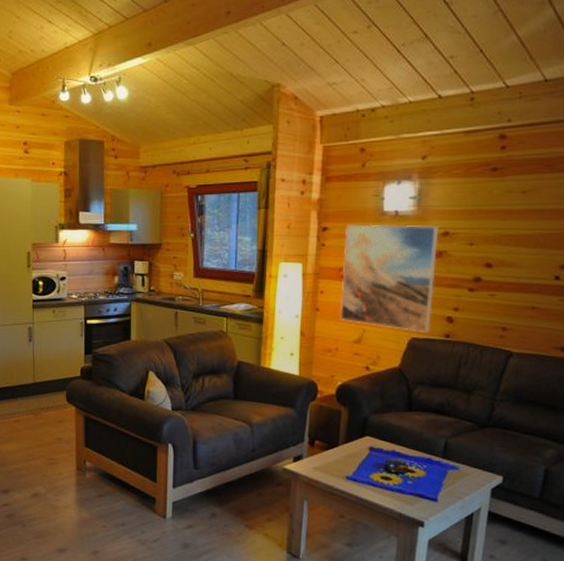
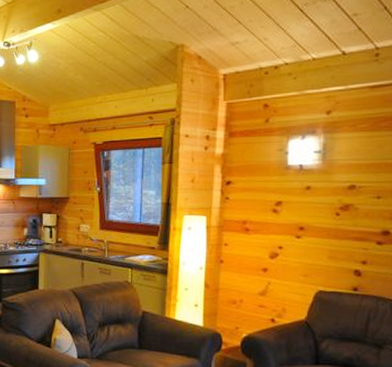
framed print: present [340,224,439,332] -> none [244,178,345,285]

